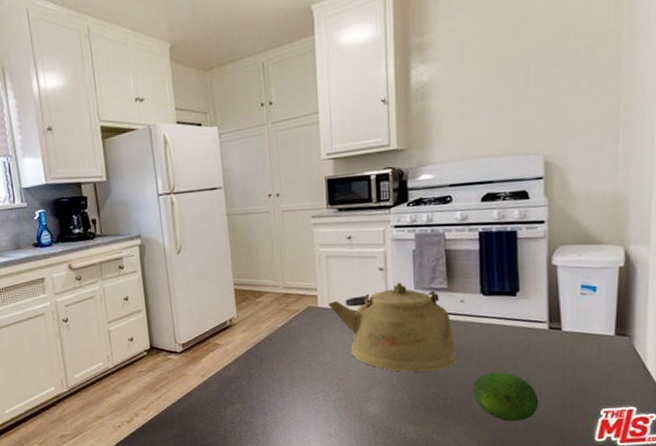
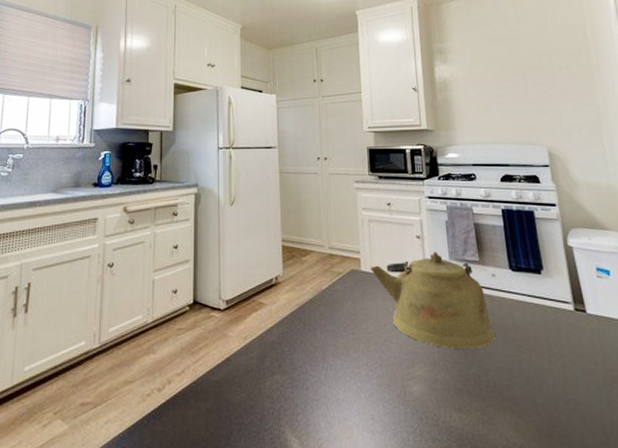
fruit: present [473,371,539,422] -> none [512,353,578,414]

